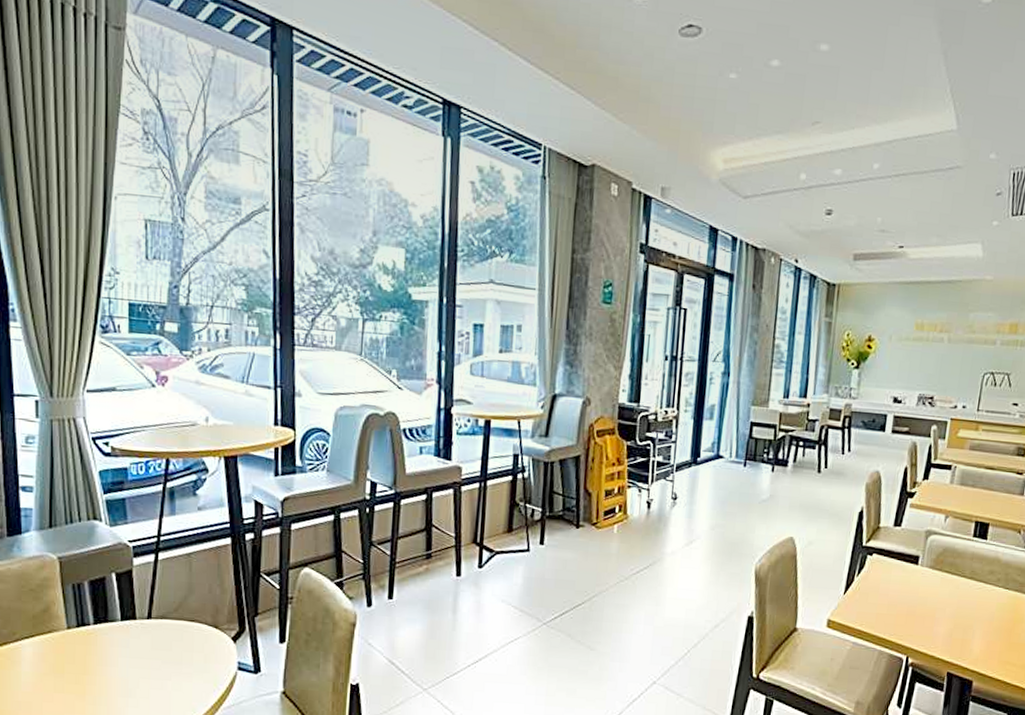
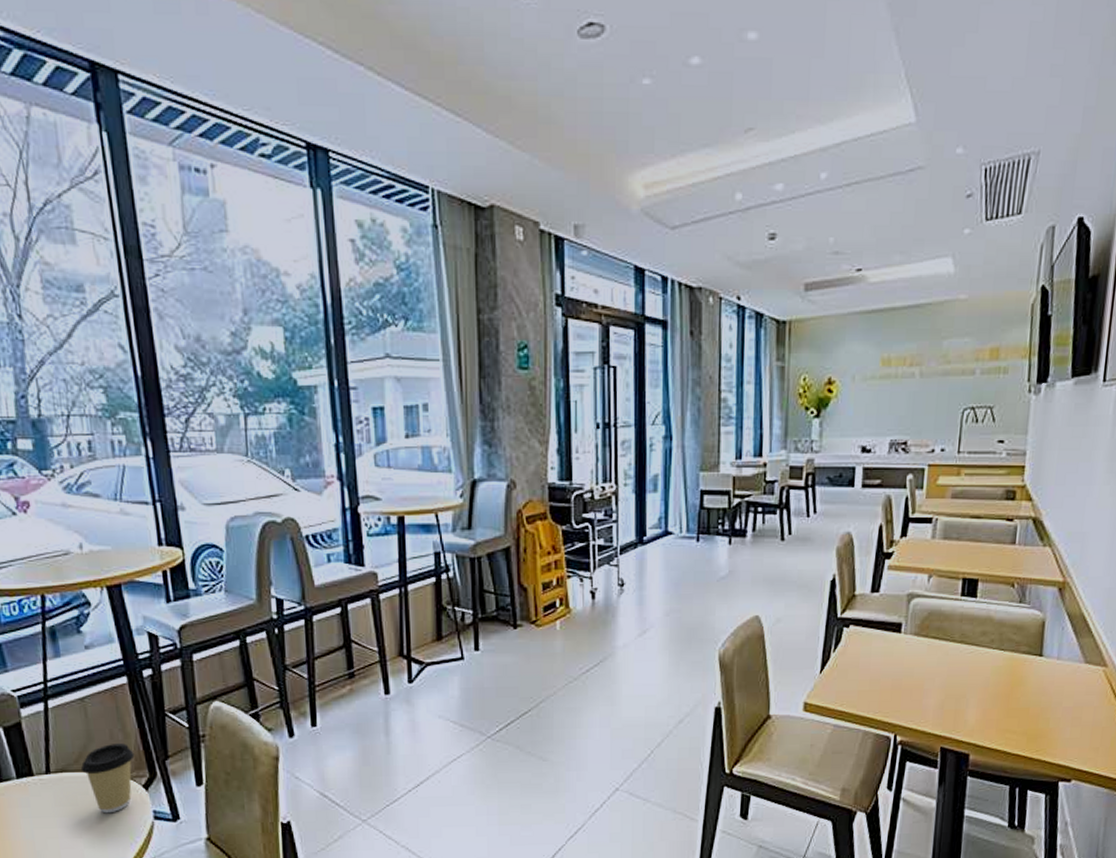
coffee cup: none [178,597,228,661] -> present [80,744,135,814]

